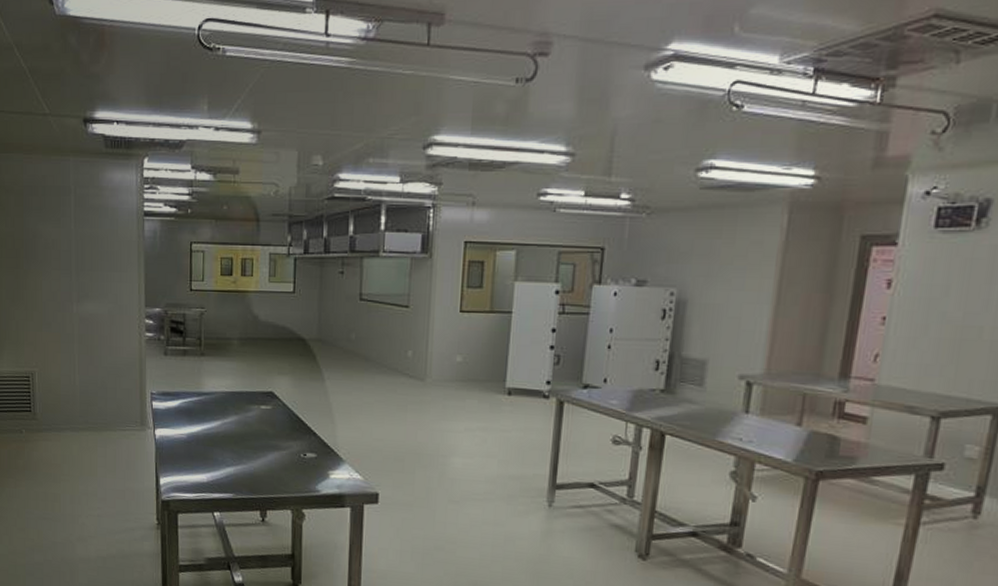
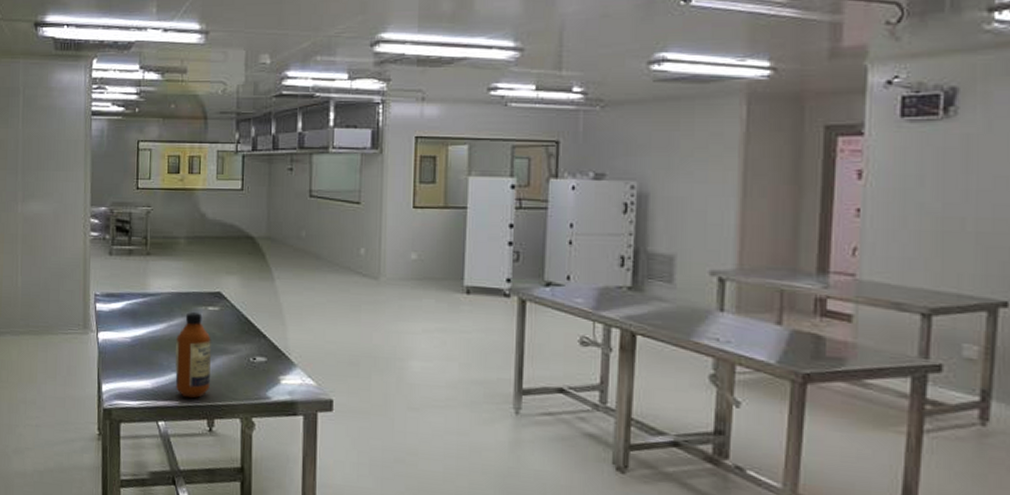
bottle: none [229,411,264,491] -> present [175,312,211,399]

